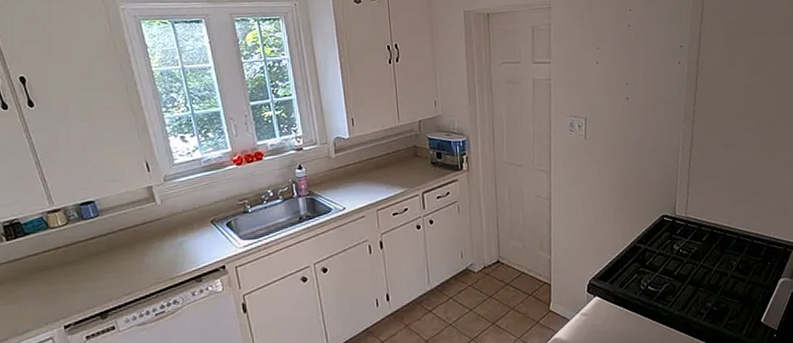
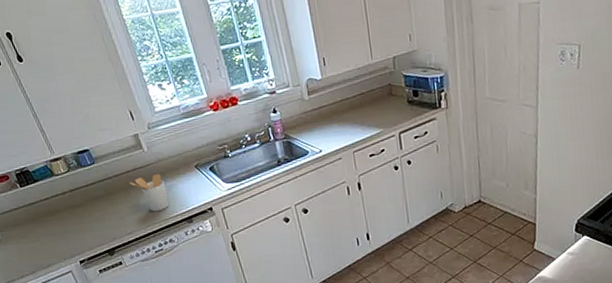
utensil holder: none [136,228,178,270] -> present [129,173,170,212]

